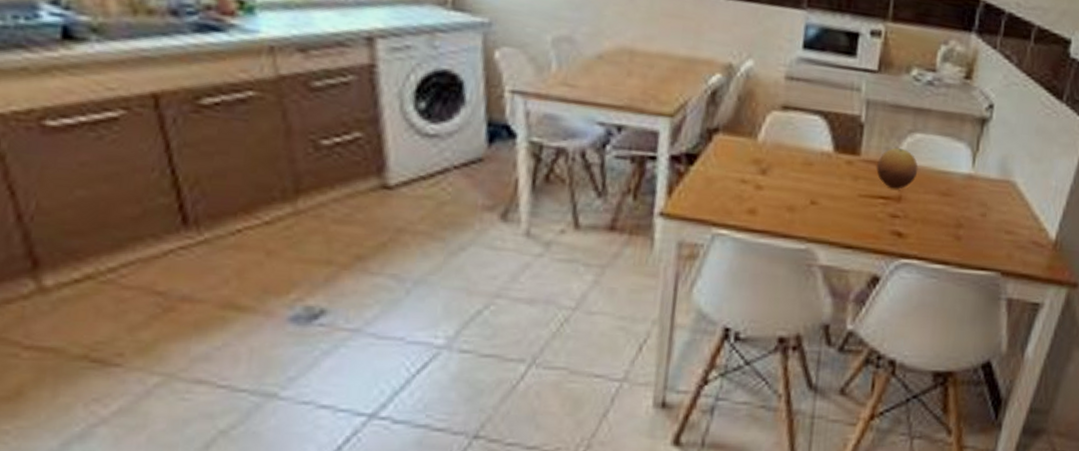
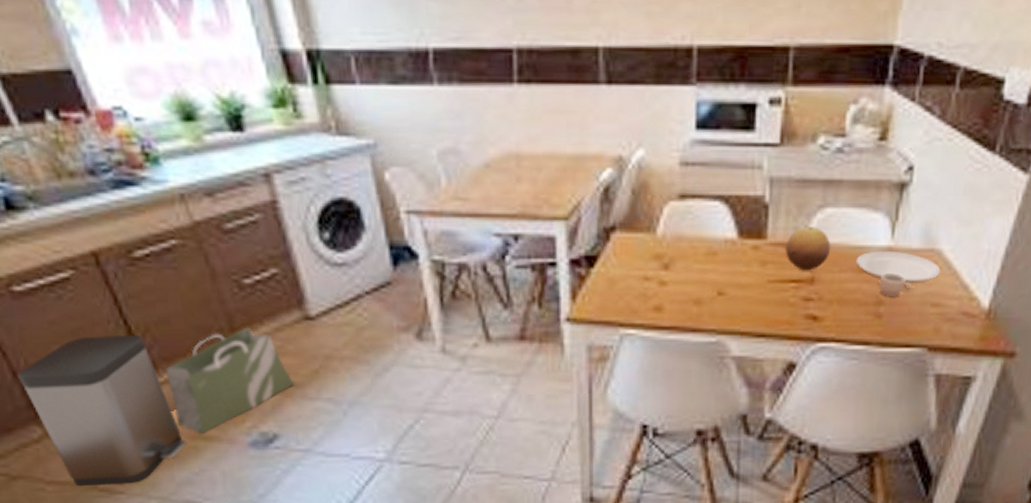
pedal bin: none [23,183,214,355] -> present [17,334,187,485]
grocery bag: none [207,190,357,303] -> present [165,327,295,434]
plate: none [940,177,1015,211] -> present [856,250,941,283]
cup: none [959,199,989,221] -> present [879,273,912,296]

